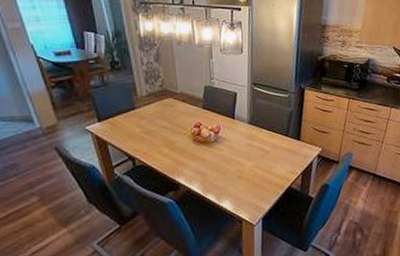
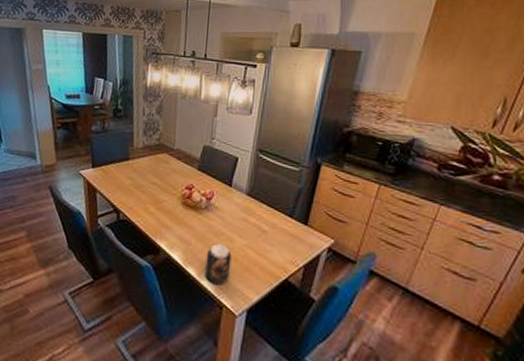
jar: none [222,169,245,204] -> present [205,244,232,286]

